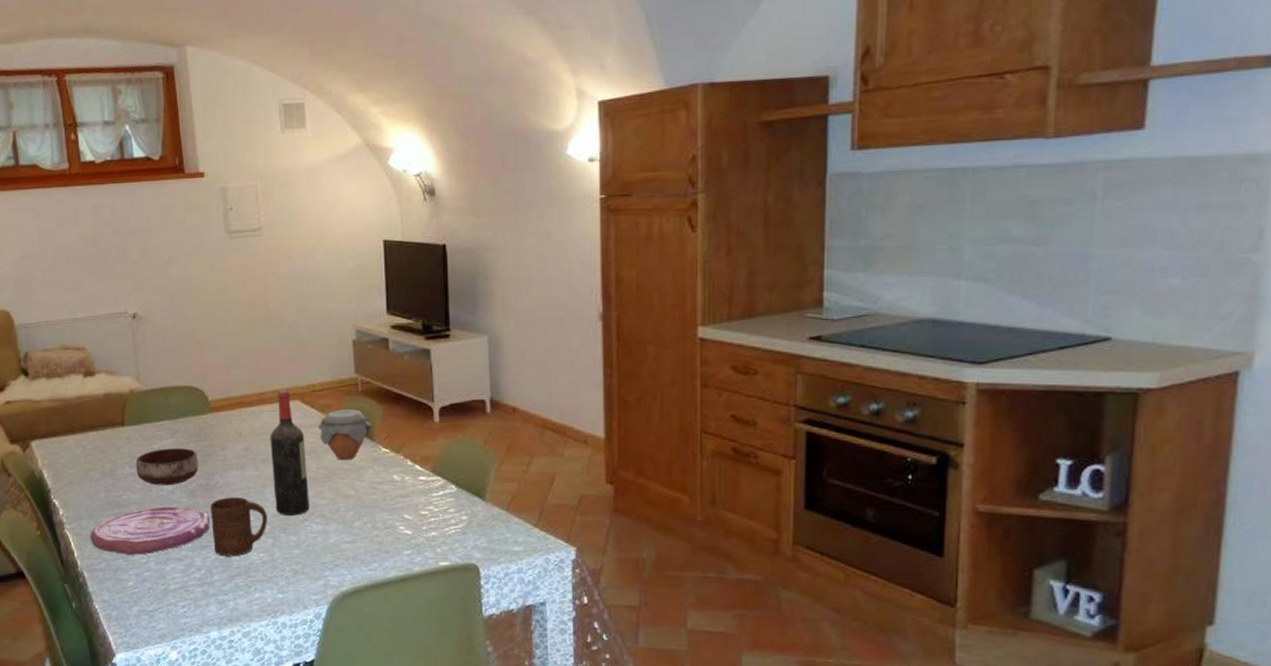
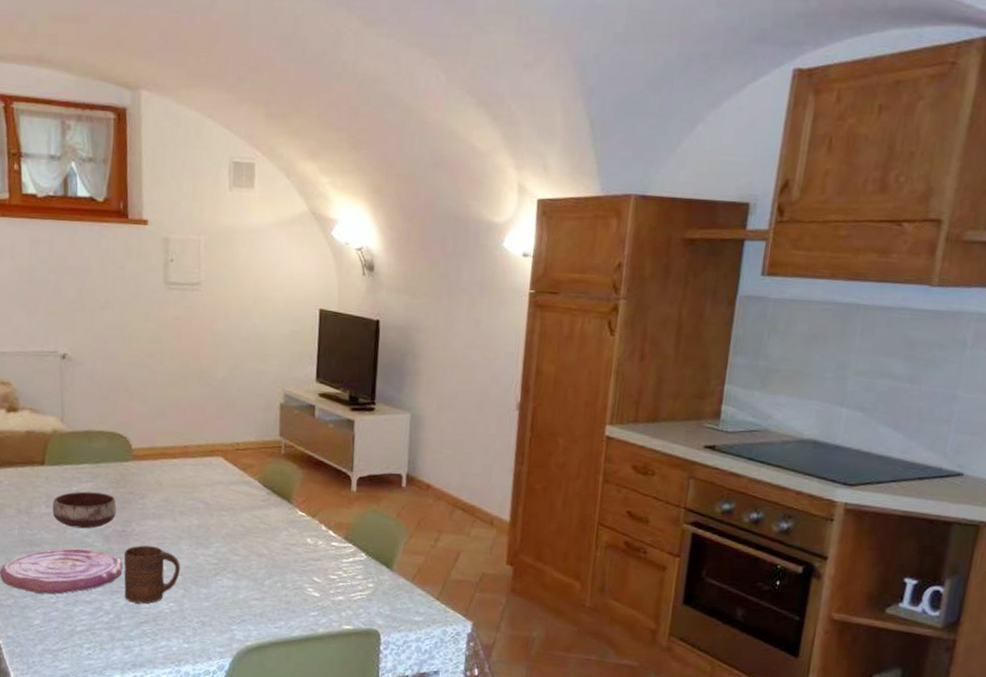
wine bottle: present [270,390,309,515] -> none [189,445,225,569]
jar: present [317,409,372,460] -> none [237,470,291,520]

